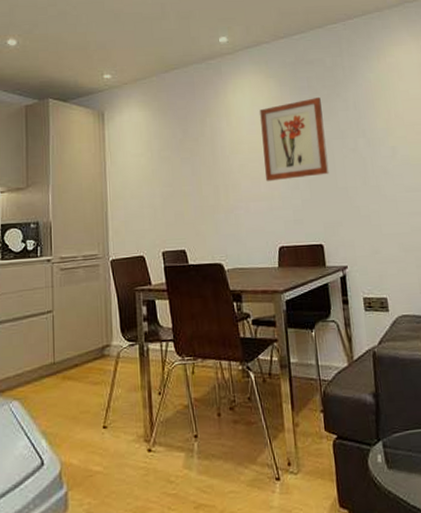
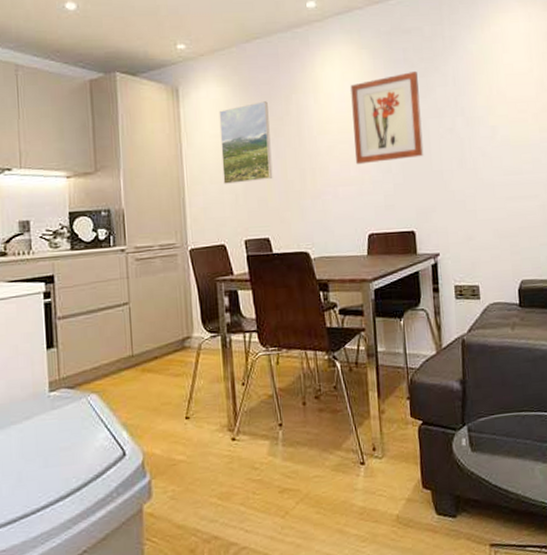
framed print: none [140,124,189,199] -> present [219,101,273,184]

